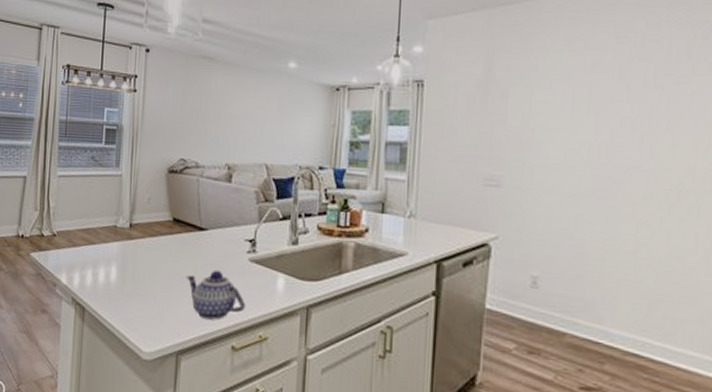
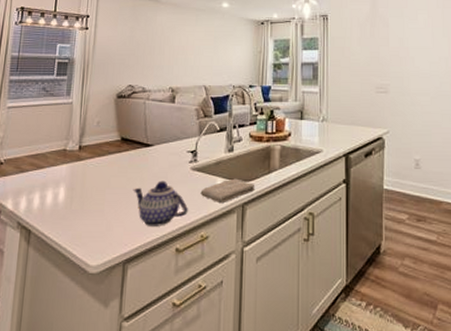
washcloth: none [259,276,323,303] -> present [200,178,255,204]

